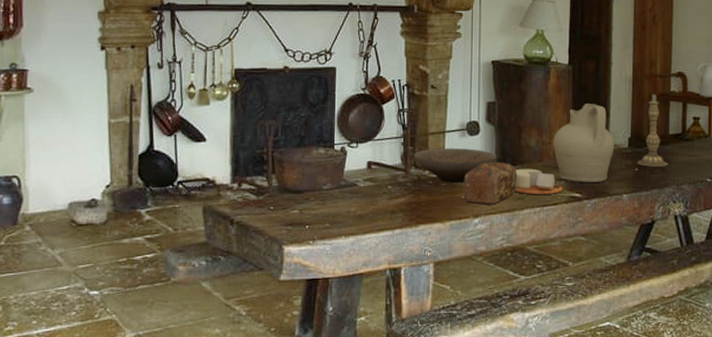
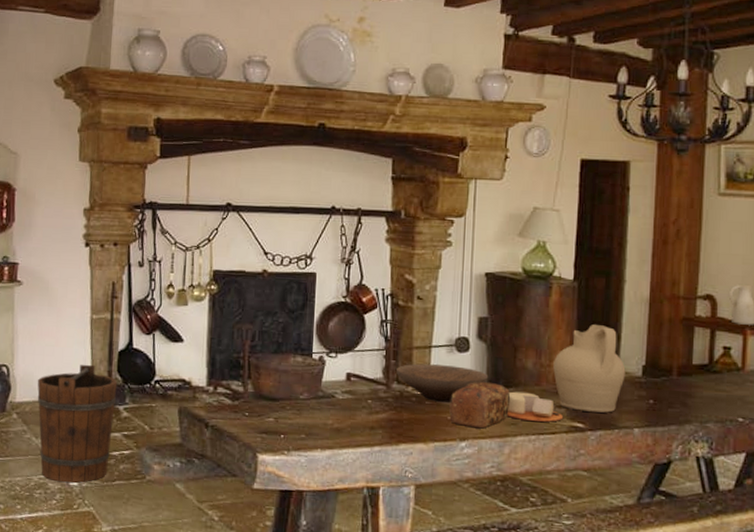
wooden bucket: none [51,169,139,293] -> present [37,364,118,483]
candlestick: present [637,94,668,167] -> none [652,318,690,401]

